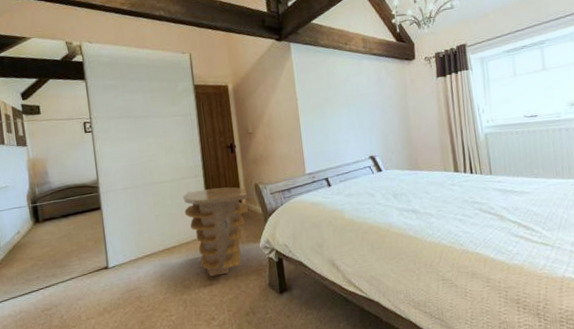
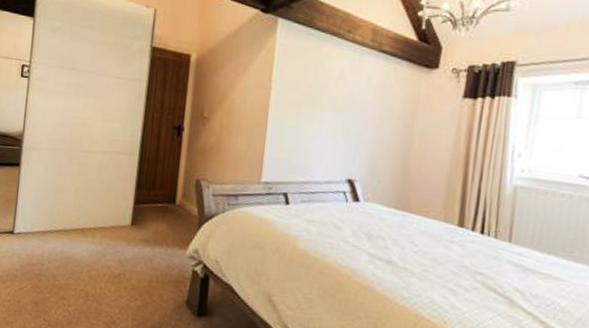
side table: present [183,187,248,277] -> none [108,169,185,276]

